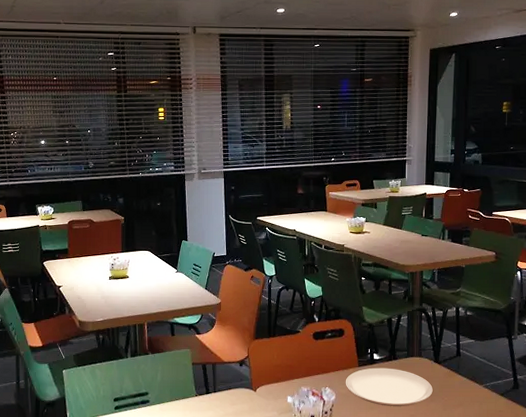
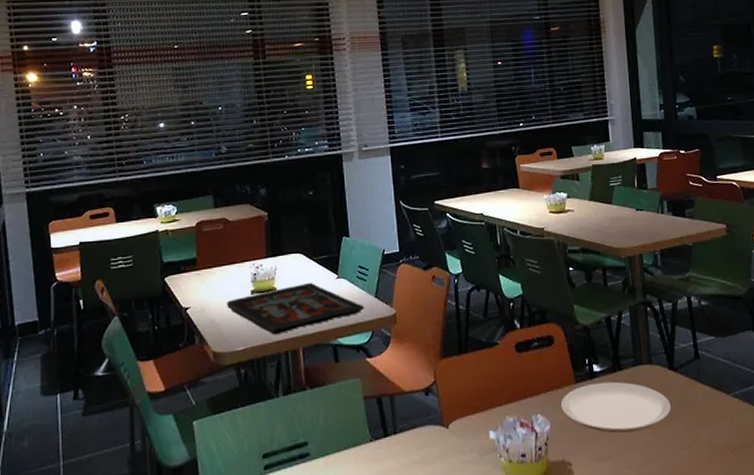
tray: none [89,273,197,311] -> present [226,282,365,334]

